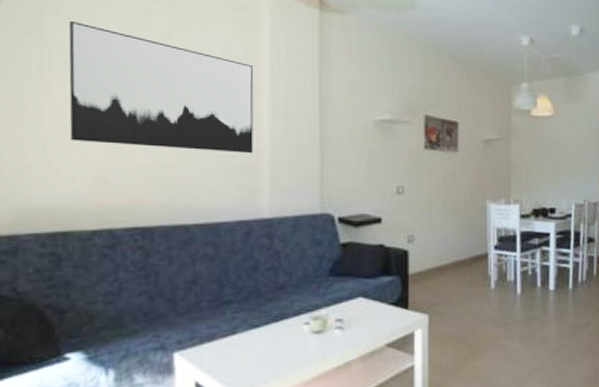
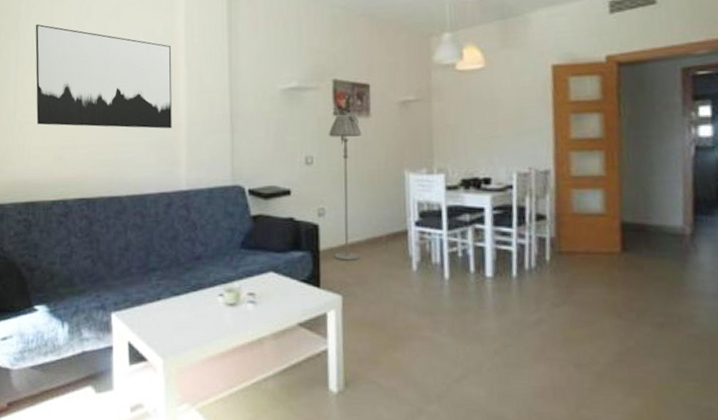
floor lamp: none [420,149,450,283] -> present [329,115,362,261]

